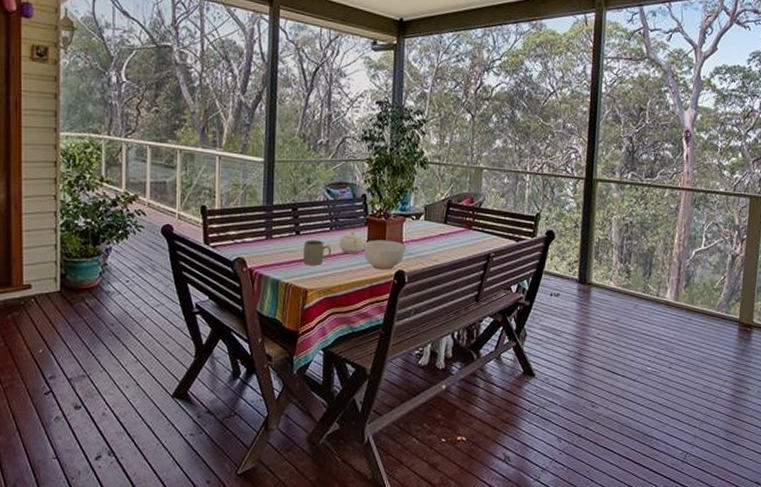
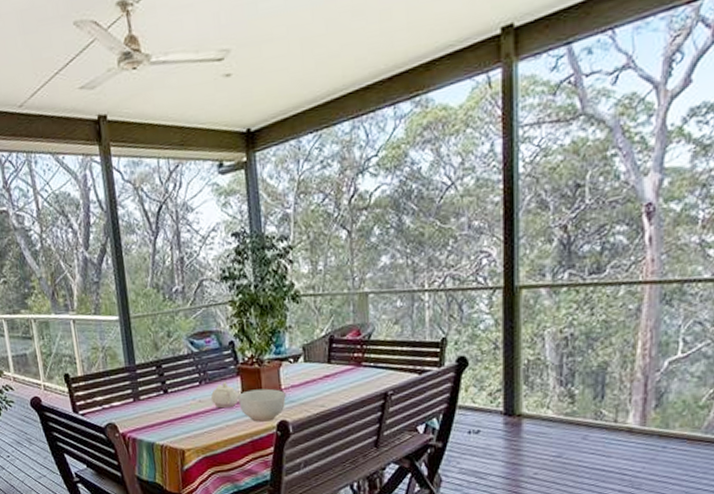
mug: present [303,240,332,265] -> none [173,396,205,424]

